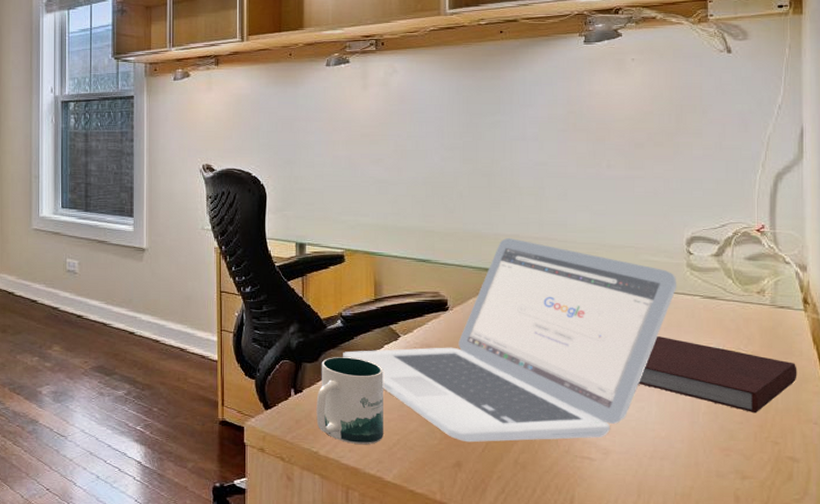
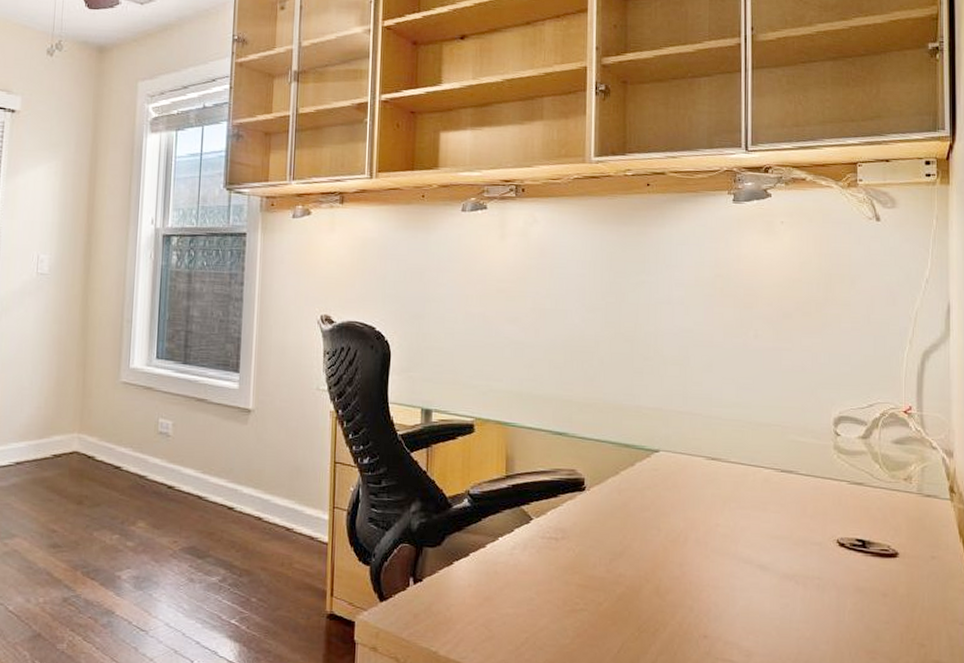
mug: present [316,357,383,444] -> none [437,541,513,643]
laptop: present [343,238,677,443] -> none [469,411,824,642]
notebook: present [639,336,797,414] -> none [784,525,944,612]

